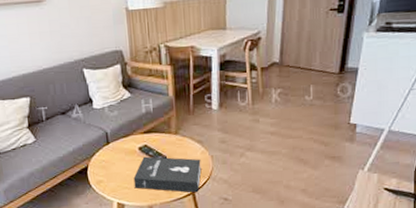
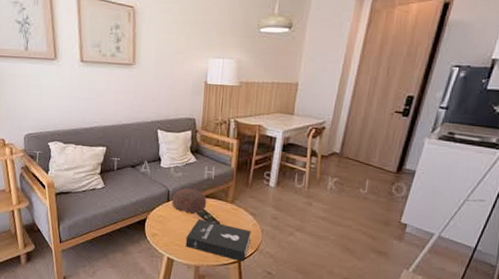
decorative bowl: none [112,126,150,153] -> present [172,188,207,214]

